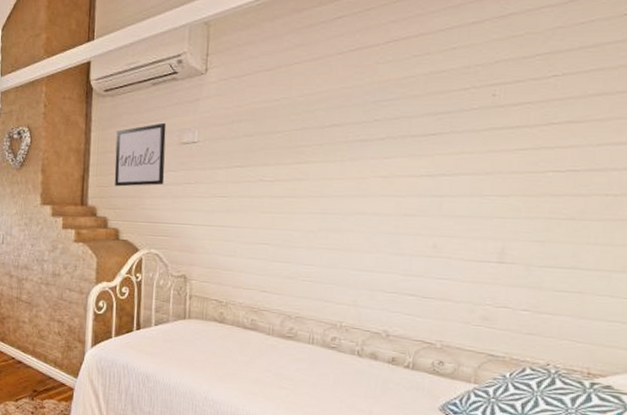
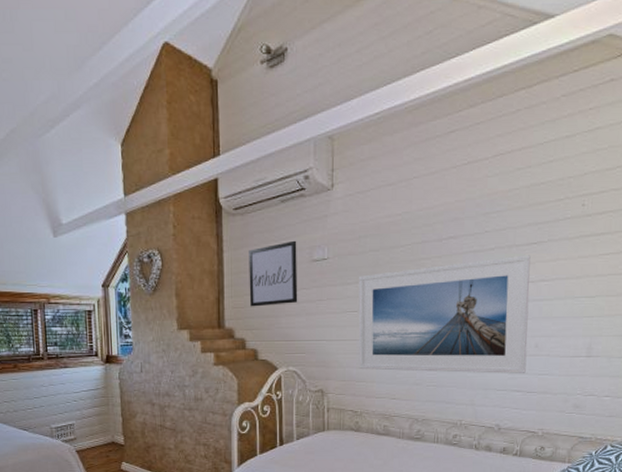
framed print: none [226,146,429,276] -> present [358,255,531,373]

